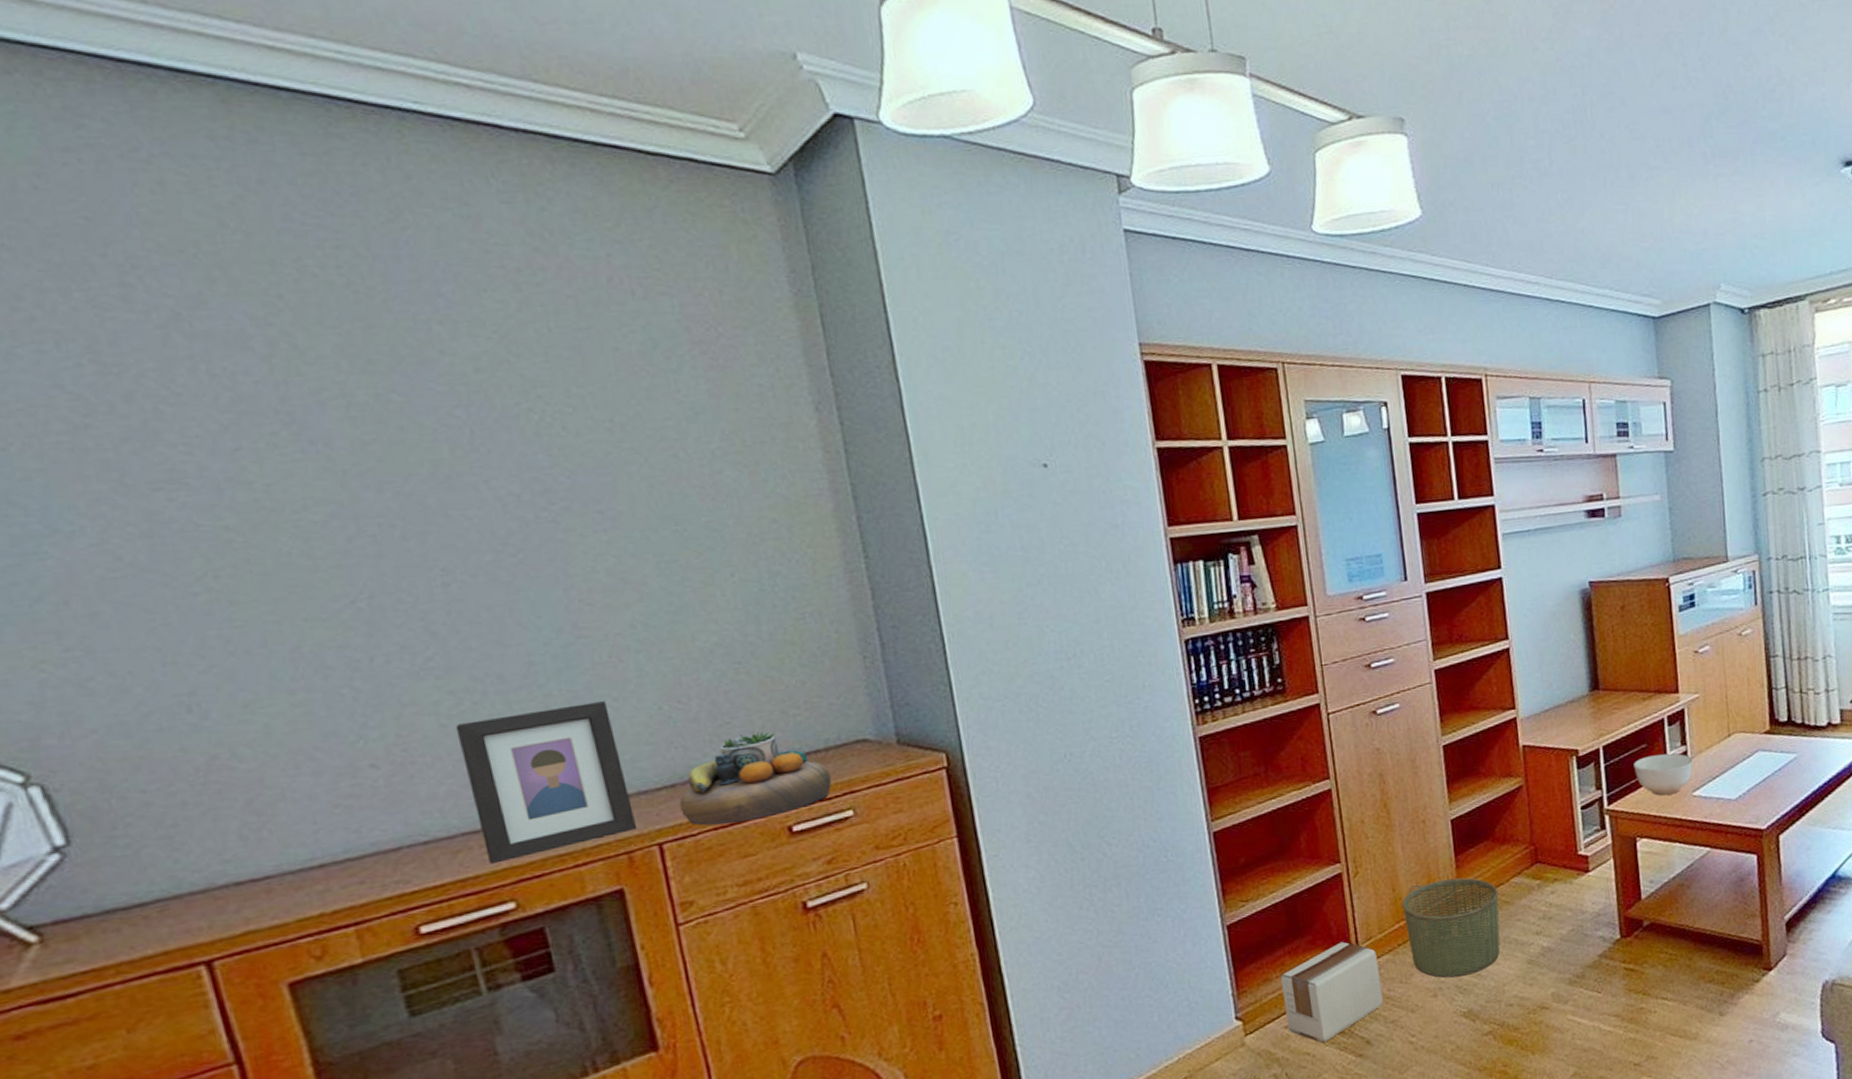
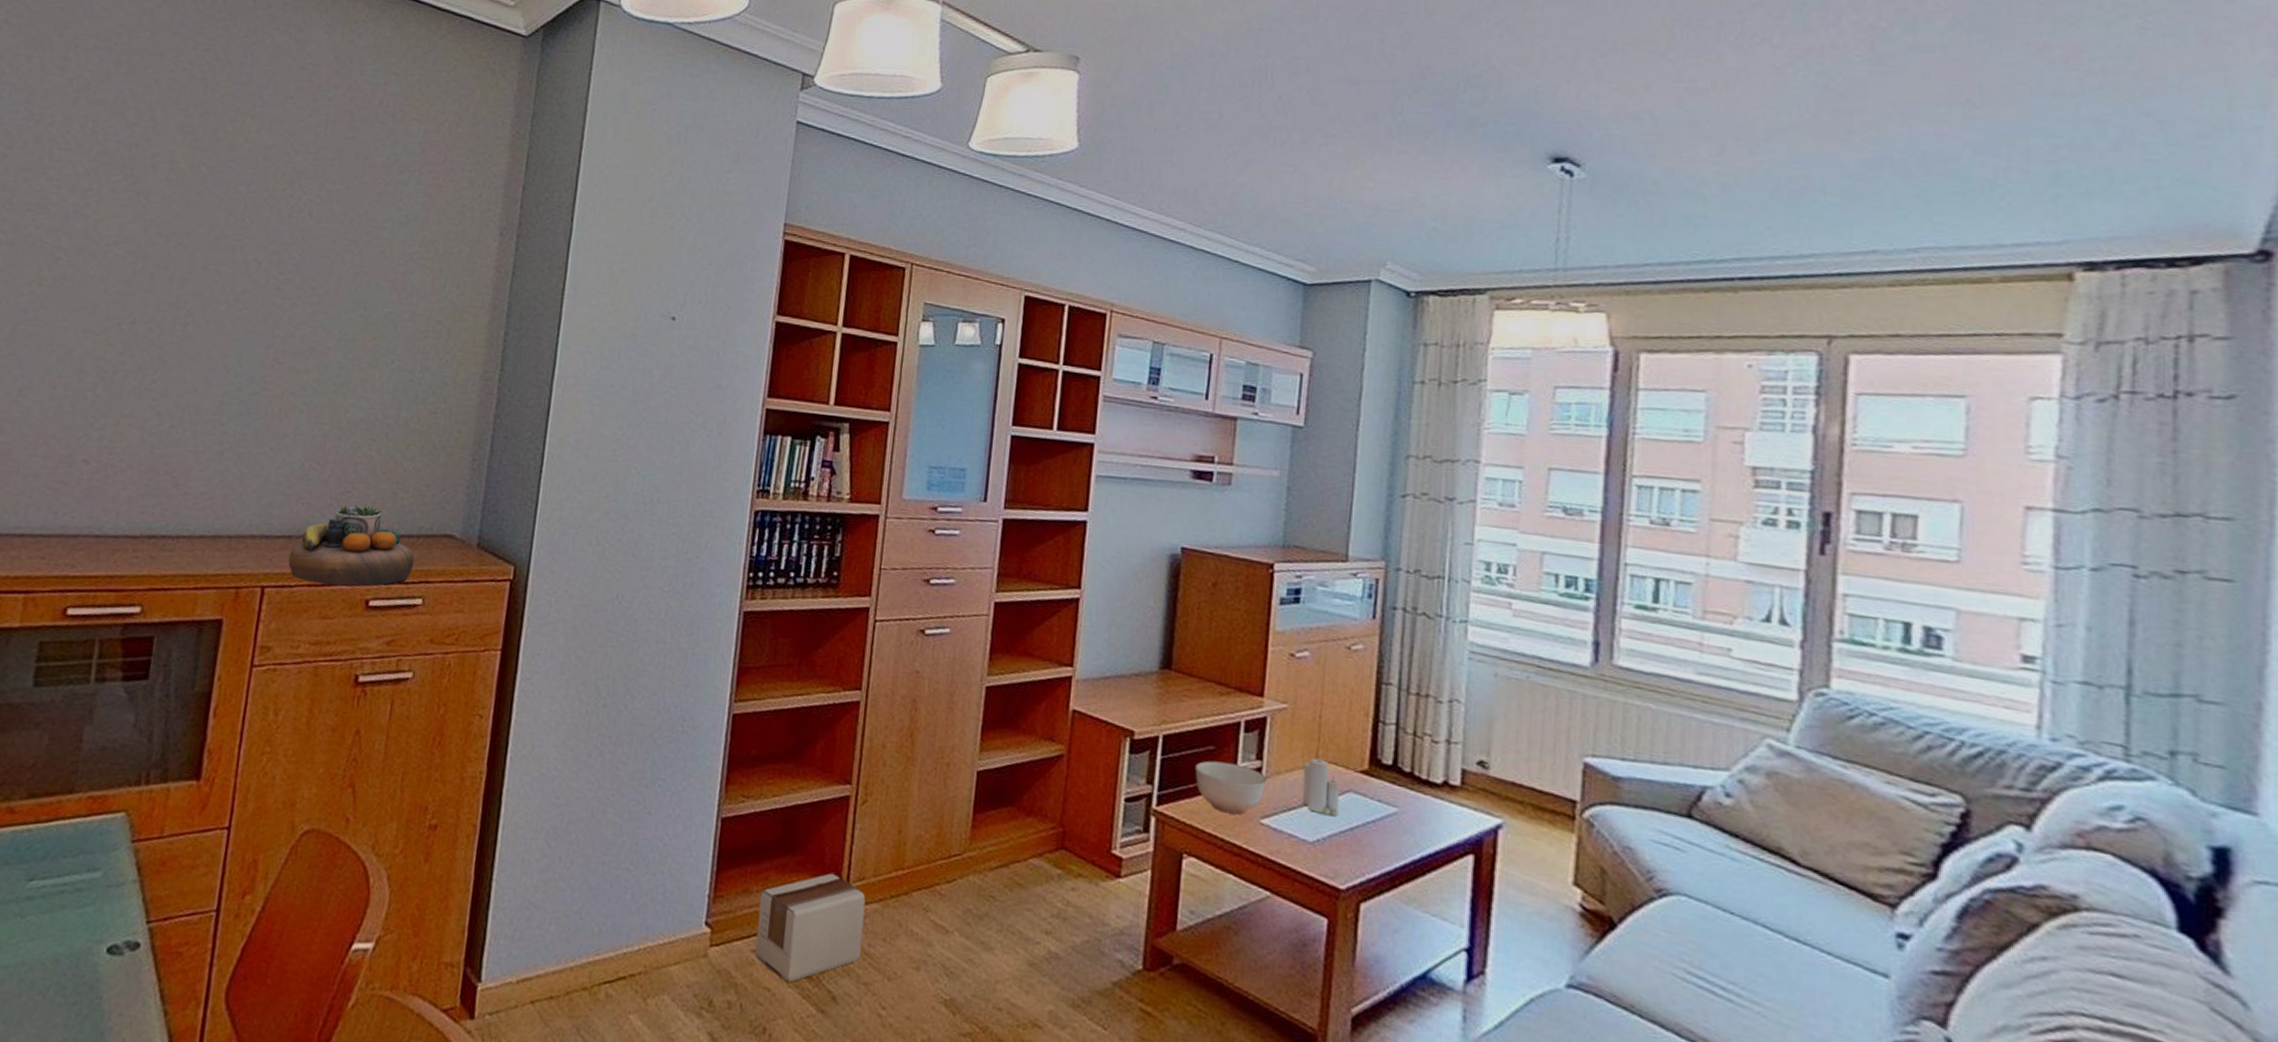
picture frame: present [455,701,638,864] -> none [135,441,264,570]
basket: present [1401,877,1500,978] -> none [902,832,1013,957]
candle: none [1720,729,1752,776] -> present [1301,756,1340,816]

